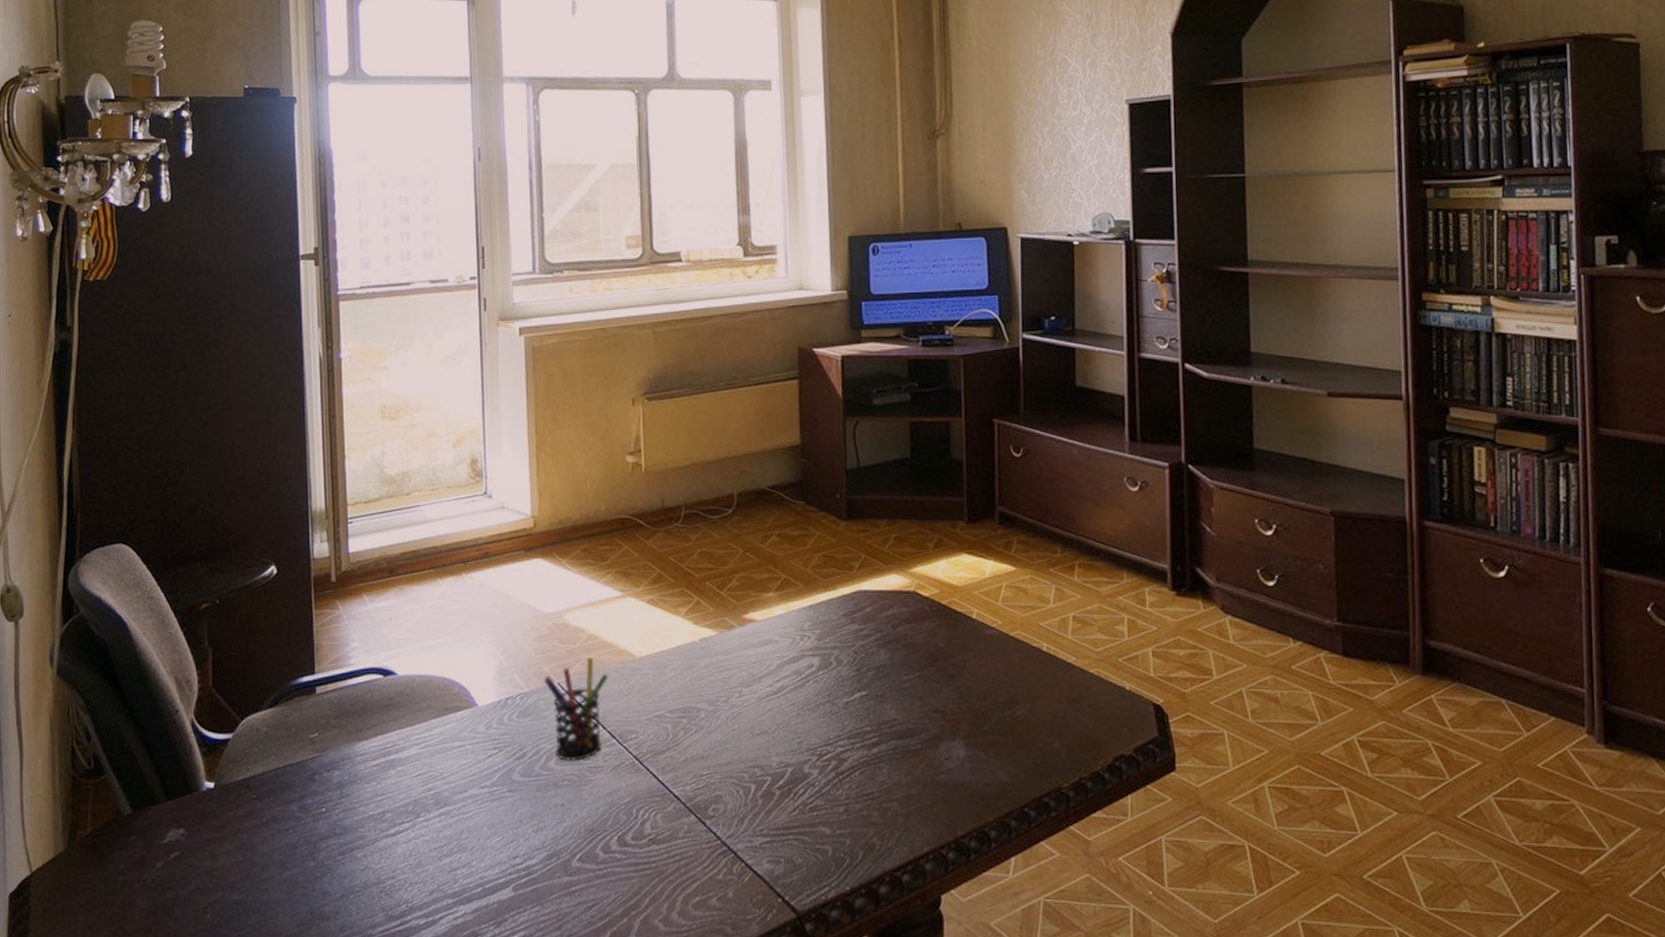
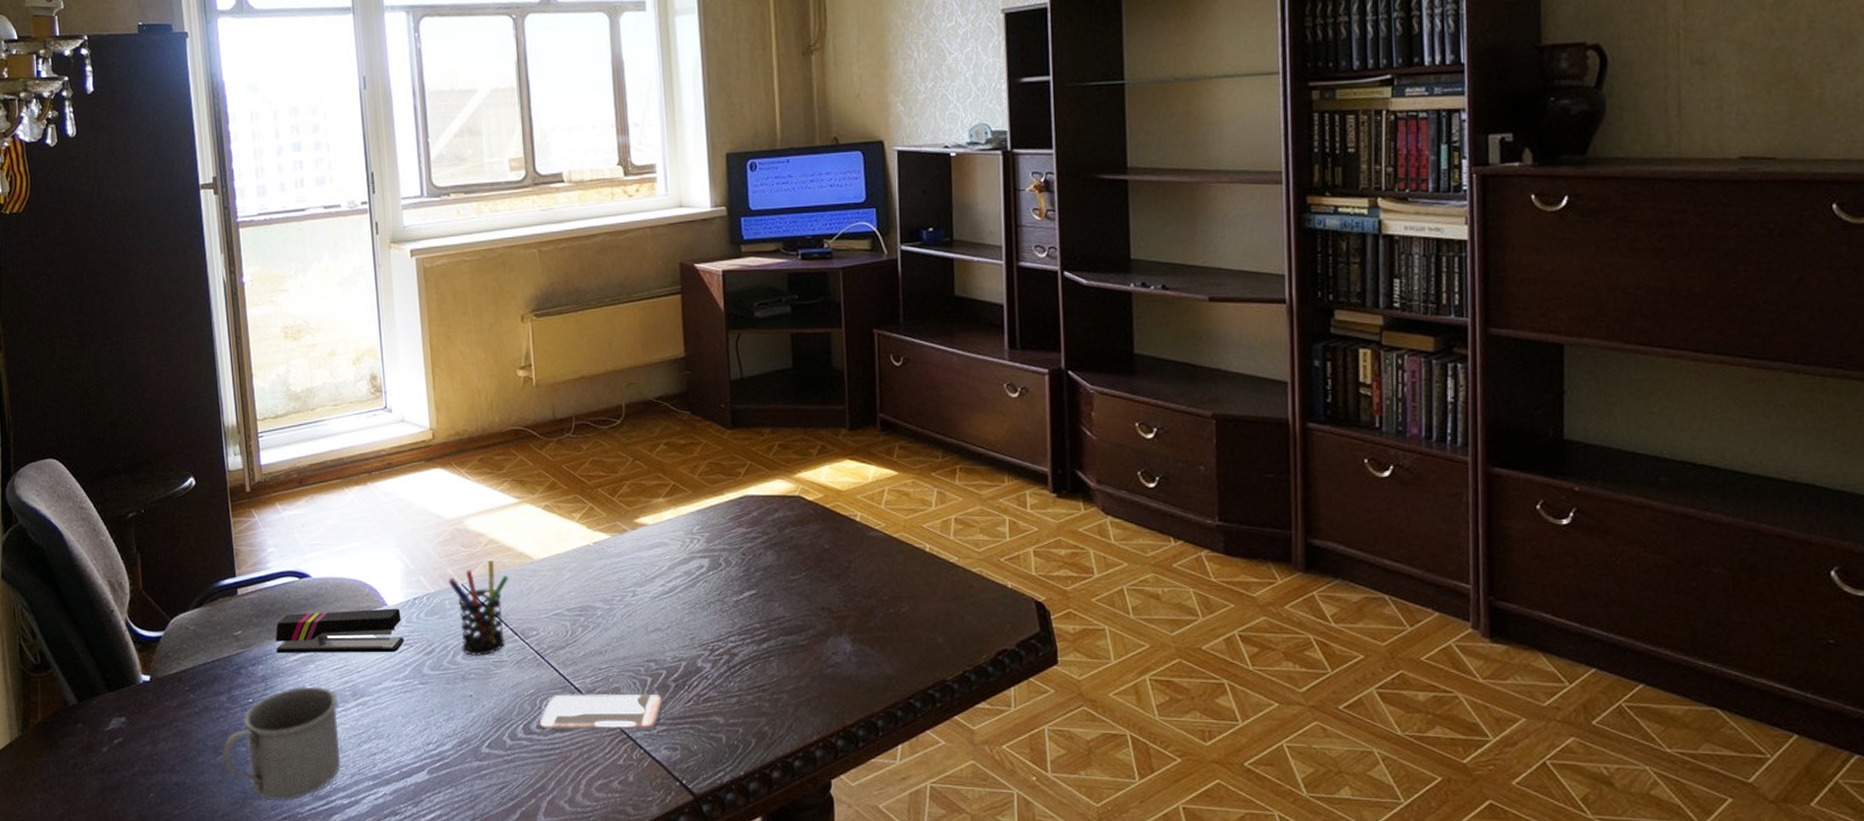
mug: none [289,794,419,922] -> present [222,686,341,801]
stapler: none [354,709,494,758] -> present [275,608,404,653]
smartphone: none [635,801,766,842] -> present [539,693,662,730]

